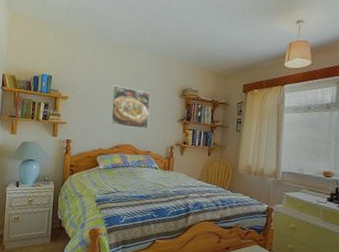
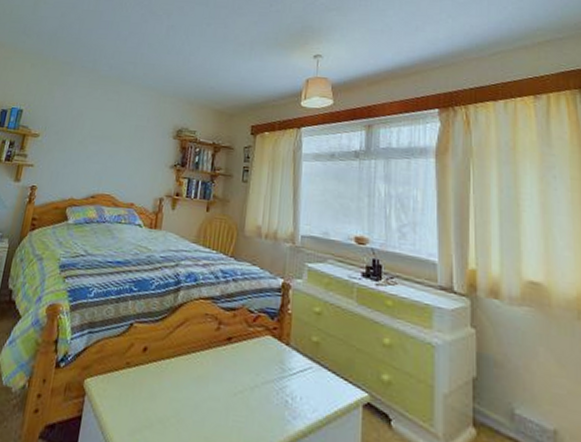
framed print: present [110,85,151,129] -> none [86,122,139,176]

